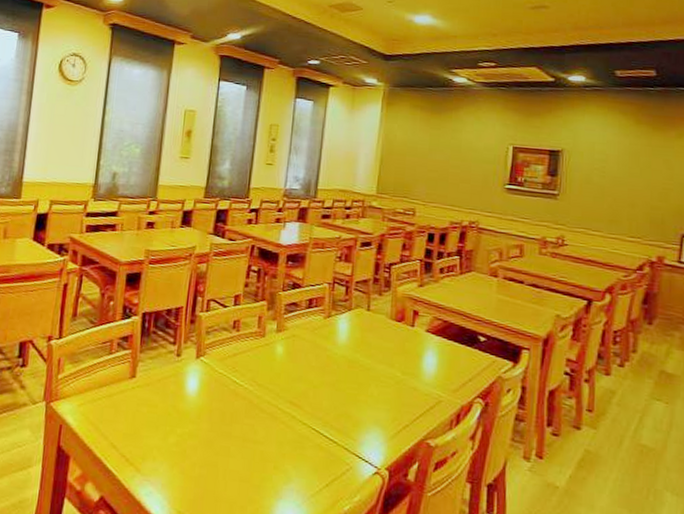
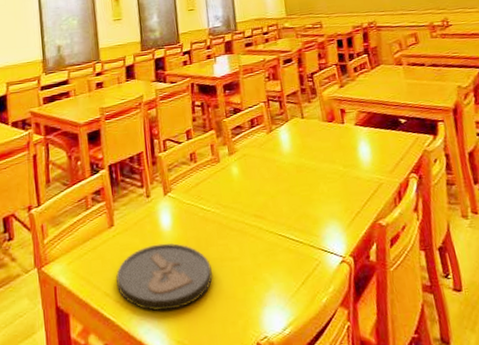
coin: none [126,407,231,479] -> present [116,242,213,311]

